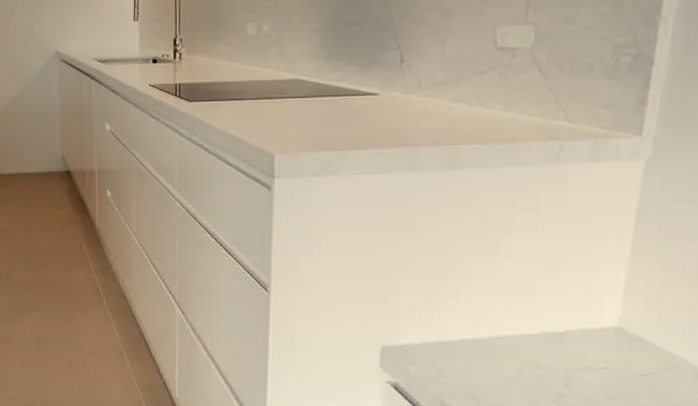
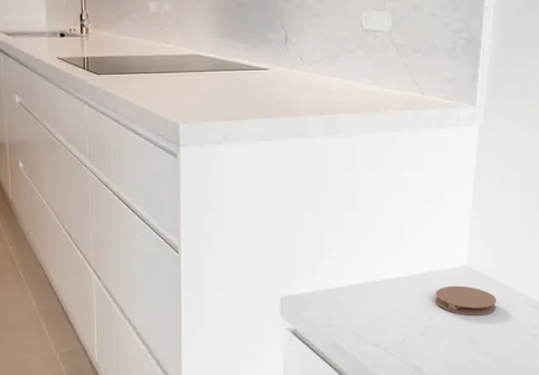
coaster: none [573,348,658,387] -> present [434,285,497,316]

